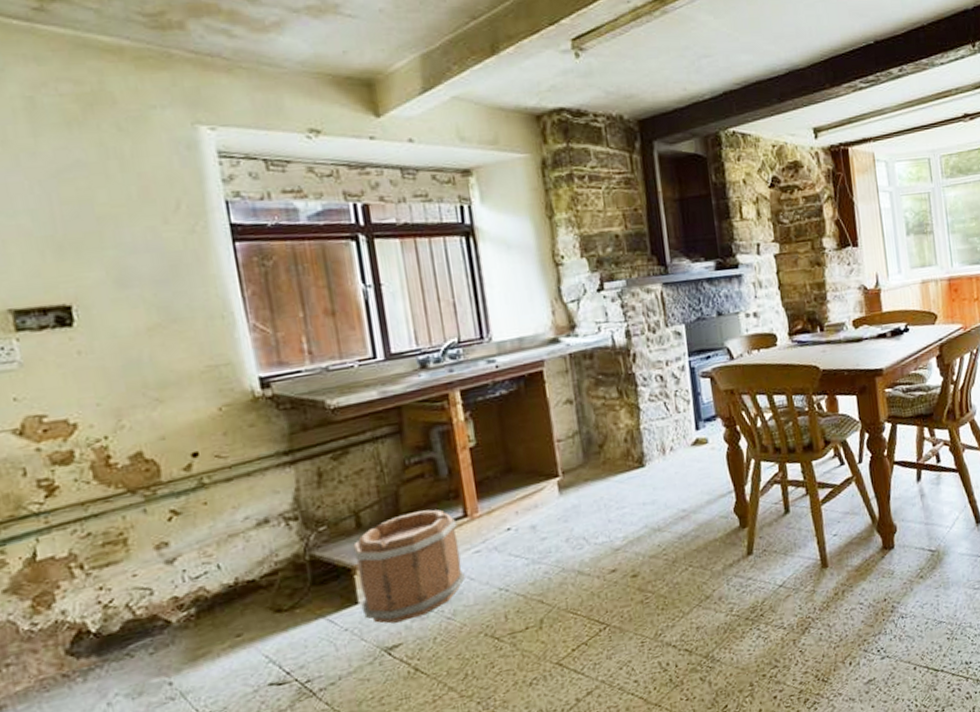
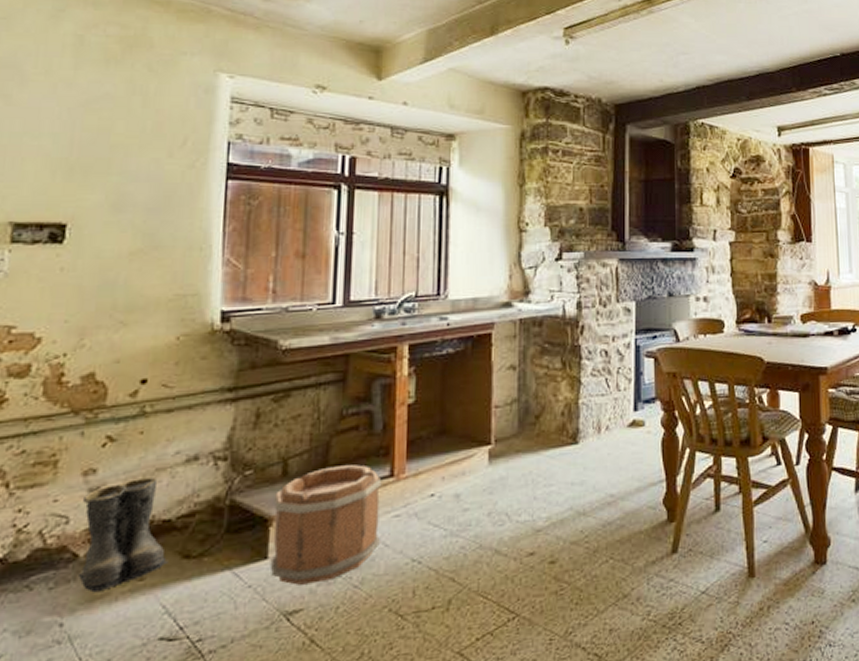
boots: none [162,543,262,653] -> present [79,478,169,593]

